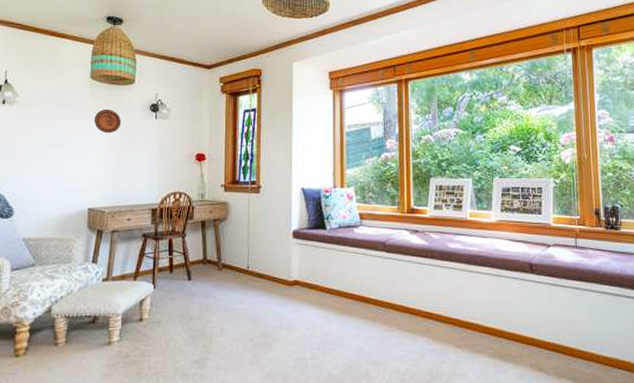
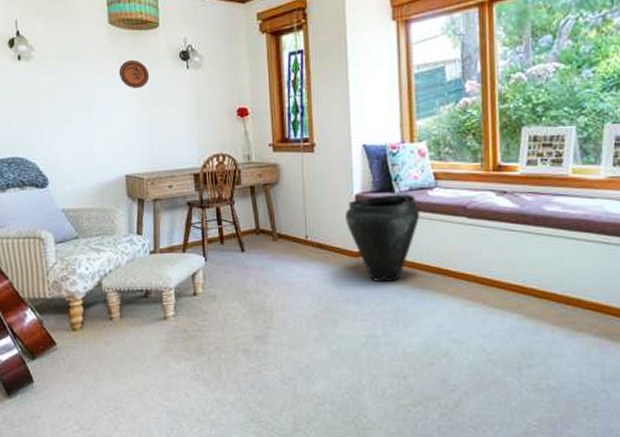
vase: none [283,231,347,309] -> present [345,194,420,283]

